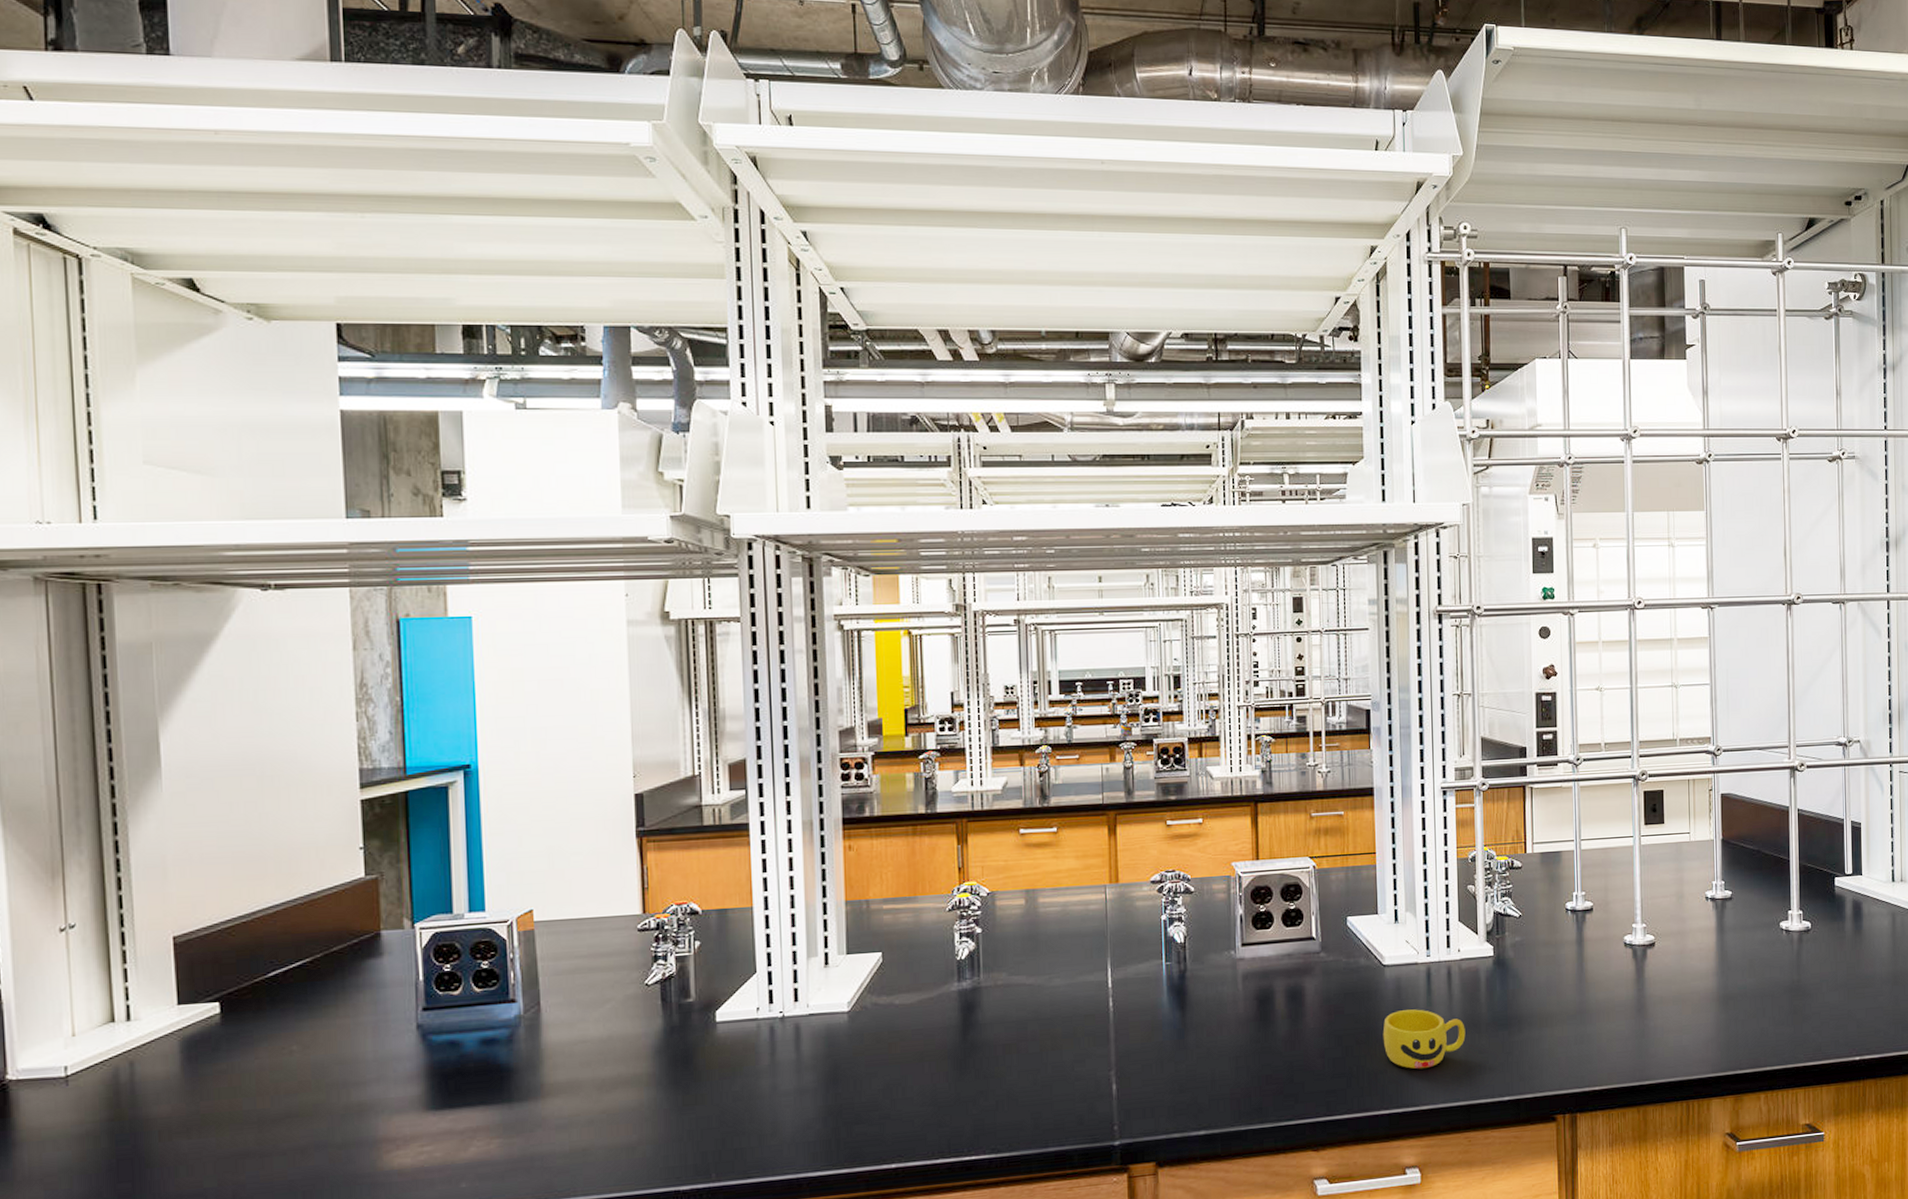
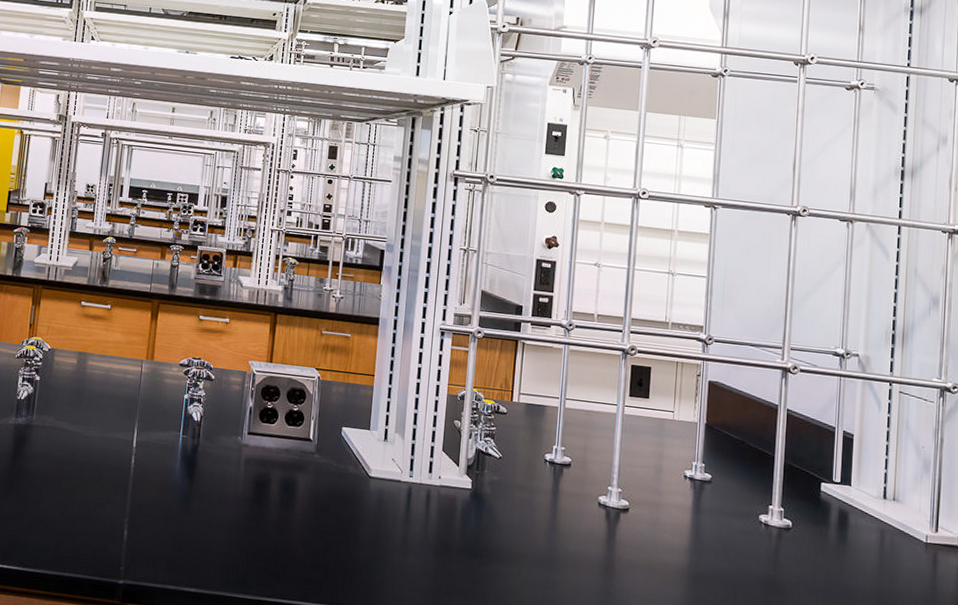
cup: present [1382,1009,1466,1069] -> none [361,520,438,579]

